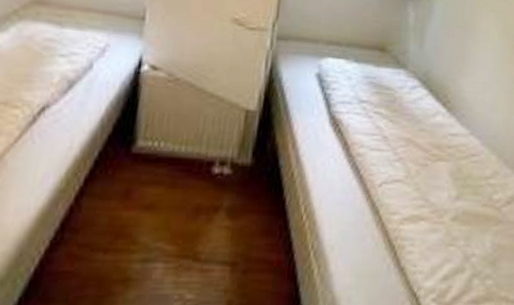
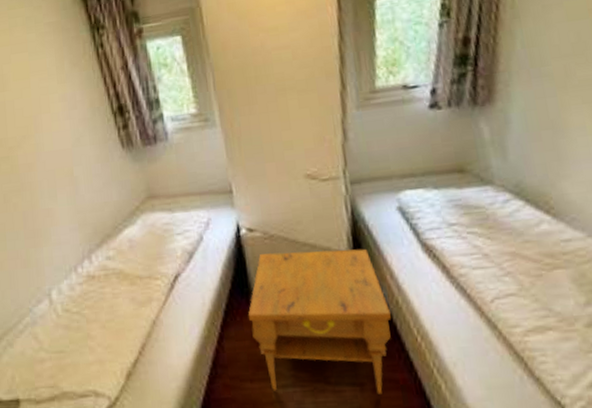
nightstand: none [122,98,284,276] -> present [247,248,392,394]

